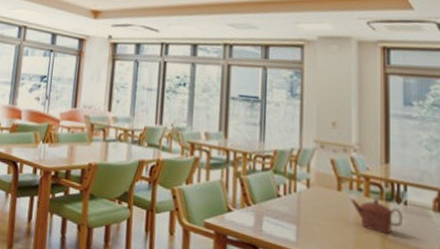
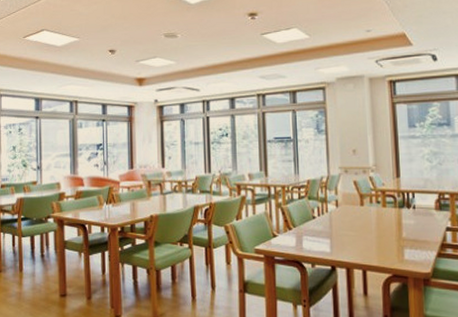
teapot: present [350,198,404,234] -> none [371,208,413,234]

